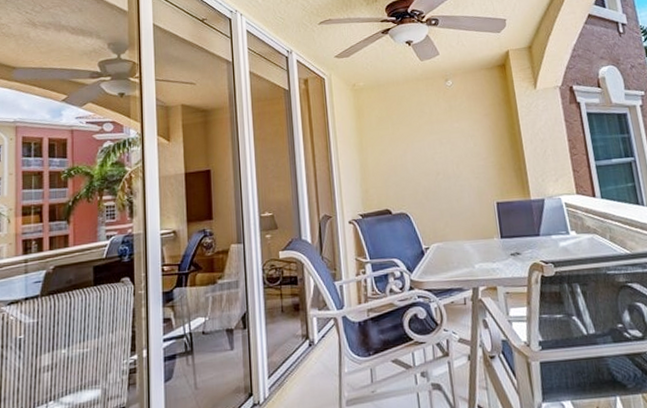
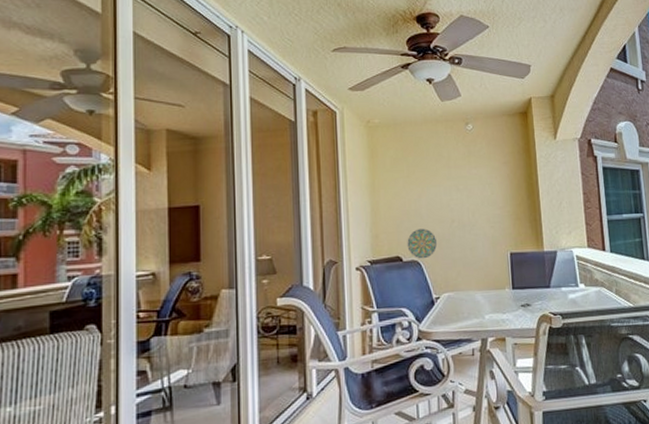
decorative plate: none [395,182,425,212] -> present [407,228,438,259]

